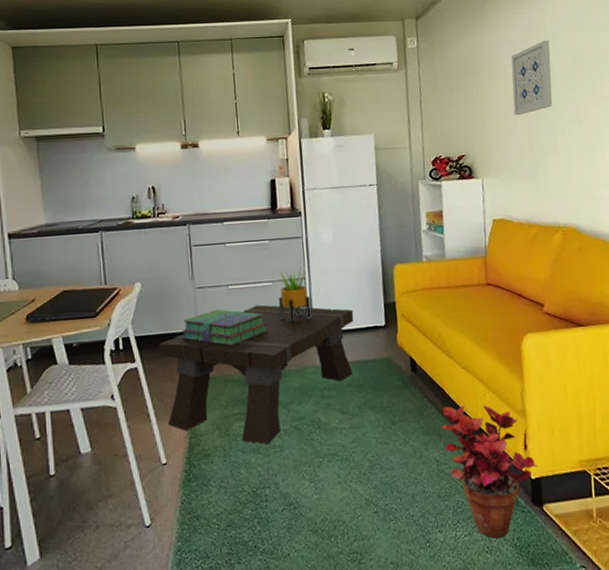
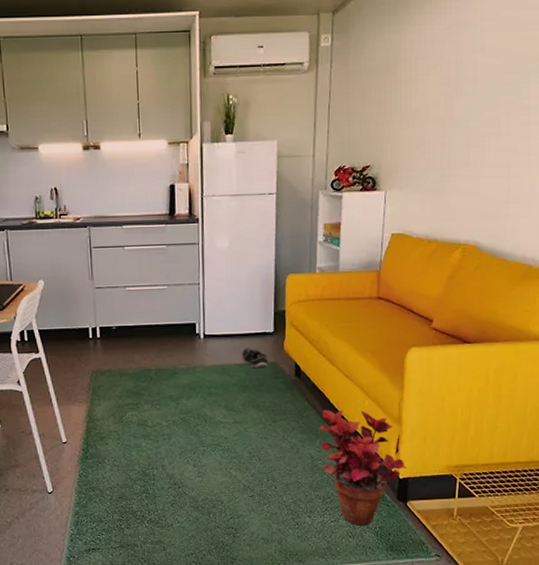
coffee table: present [158,304,354,445] -> none [60,306,244,432]
stack of books: present [181,309,268,346] -> none [81,309,162,343]
potted plant: present [278,267,312,323] -> none [172,273,203,326]
shoe: none [354,344,382,366] -> present [242,348,268,369]
wall art: present [511,39,553,116] -> none [427,39,477,125]

